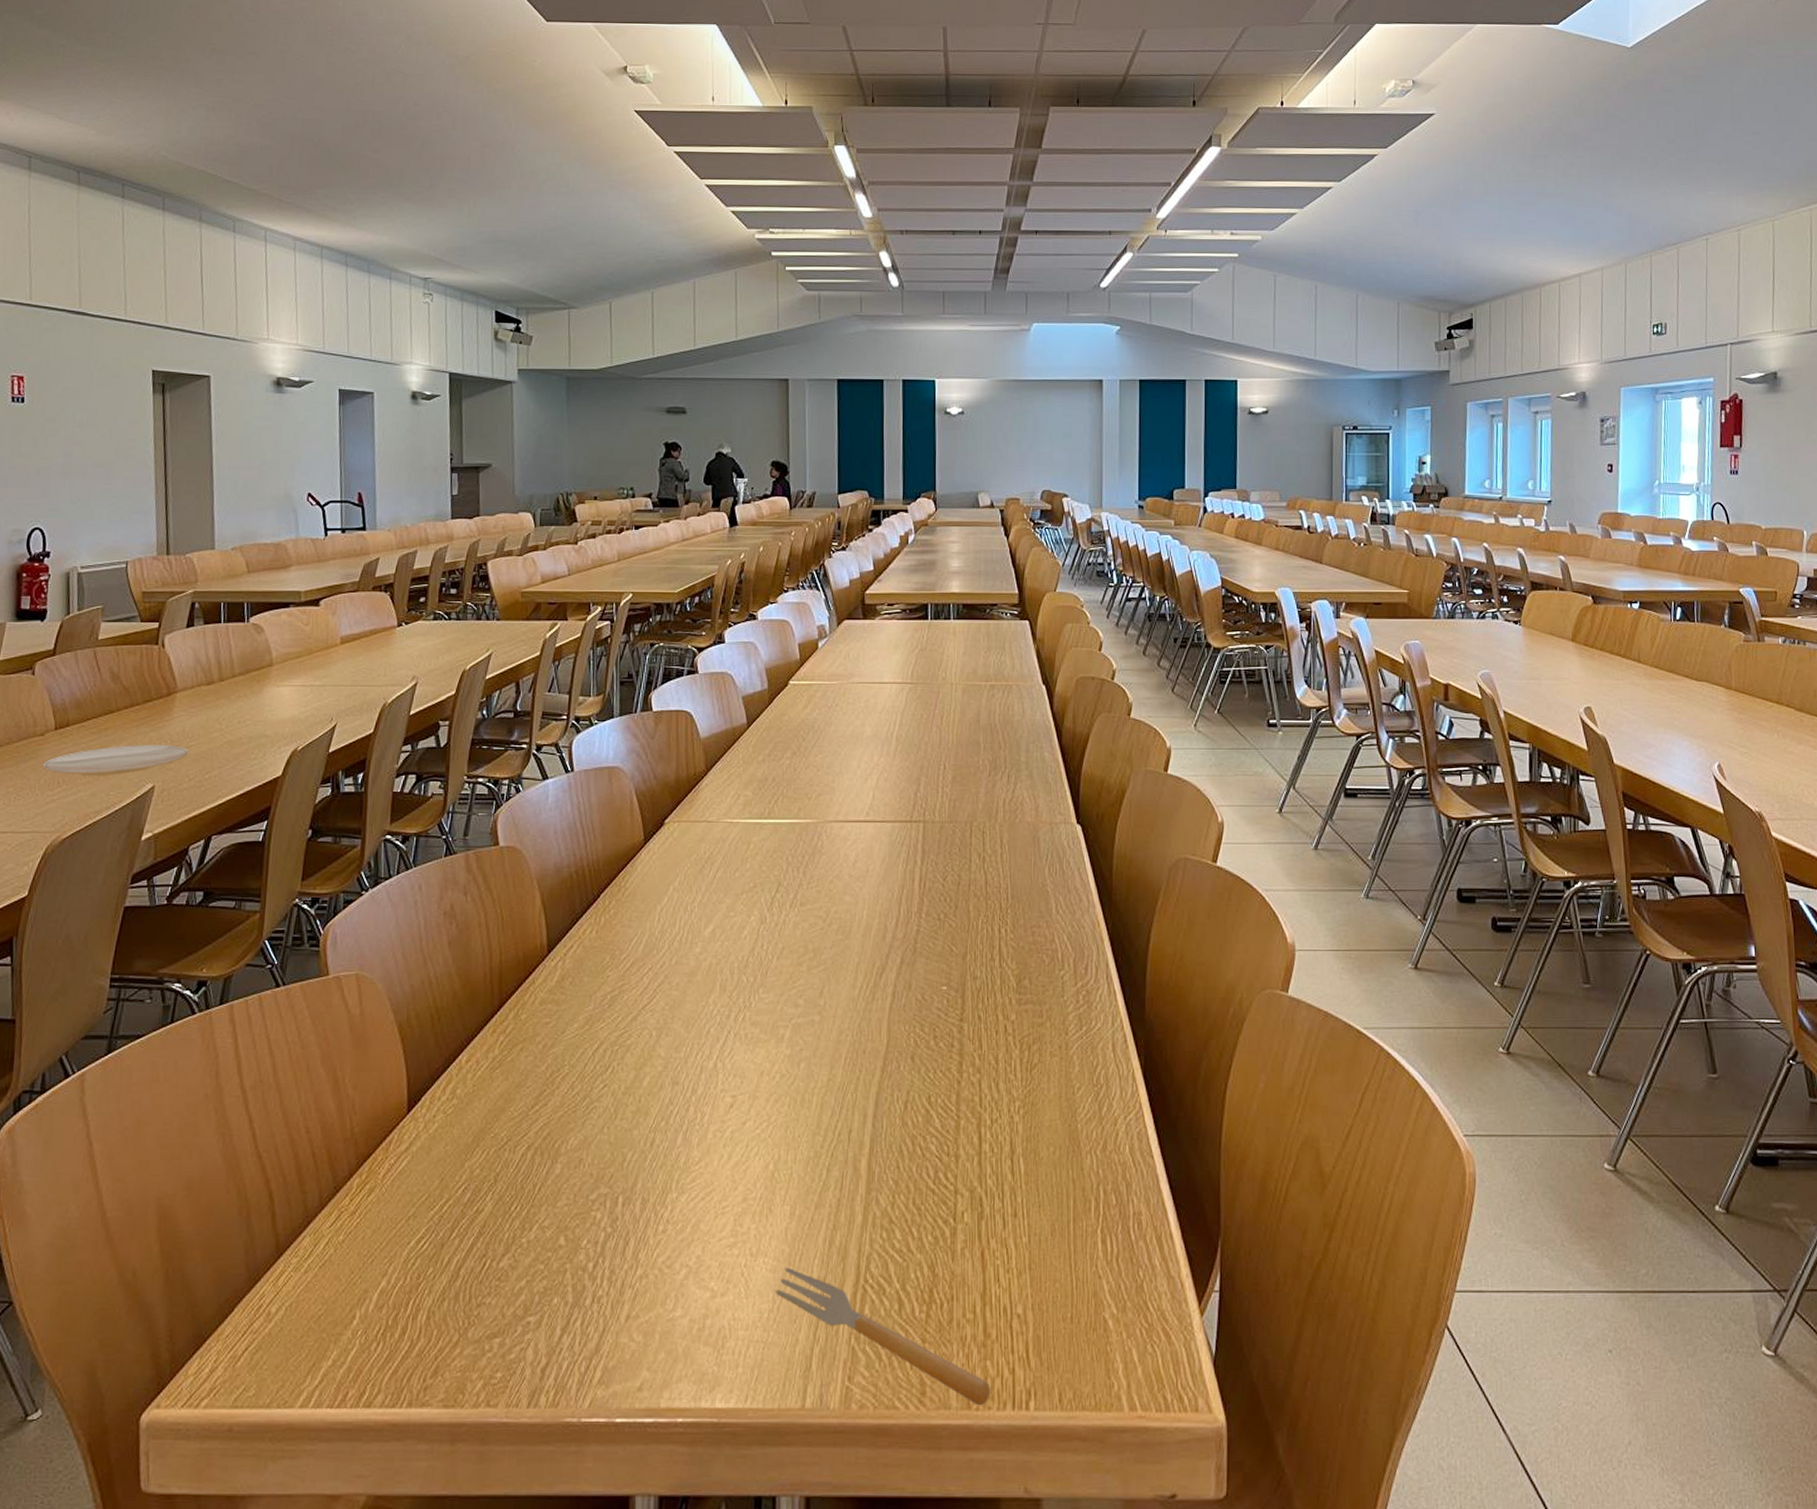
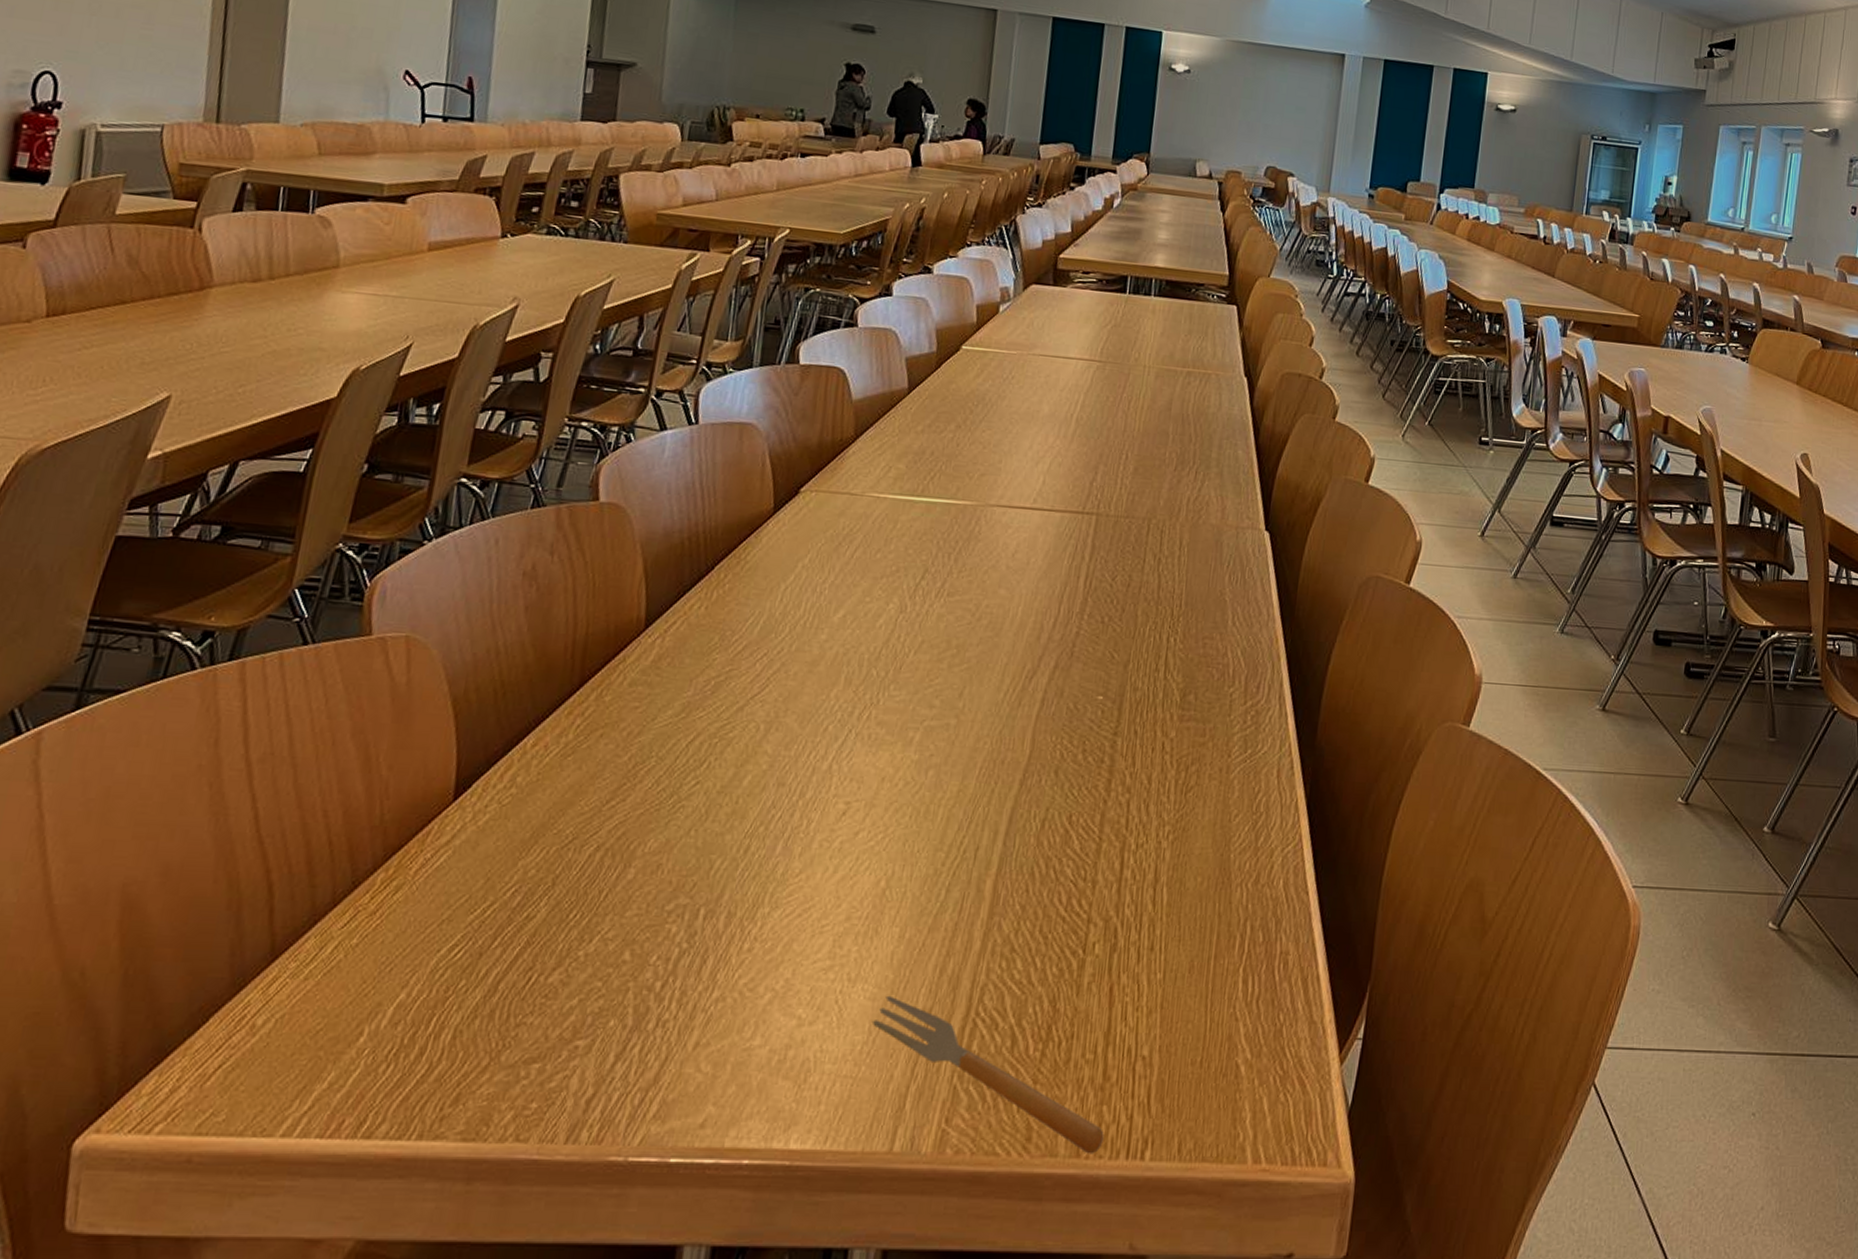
plate: present [42,745,189,776] -> none [24,343,221,379]

